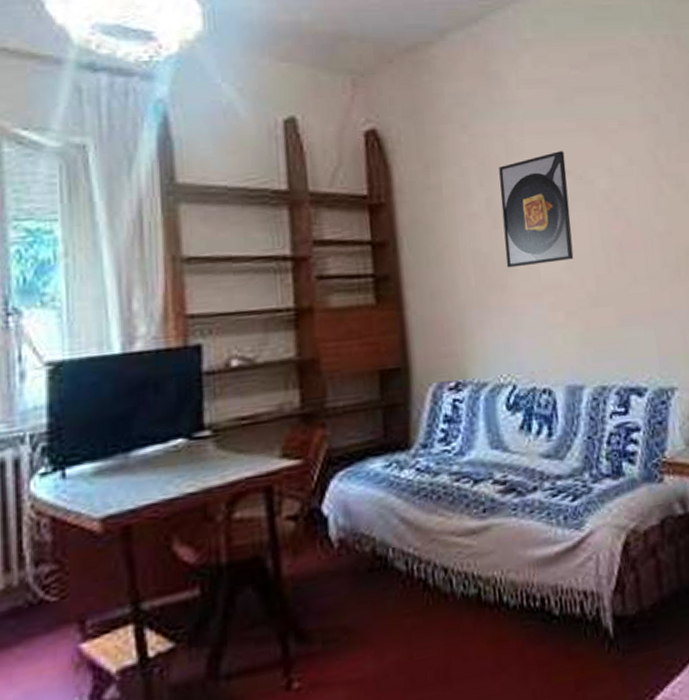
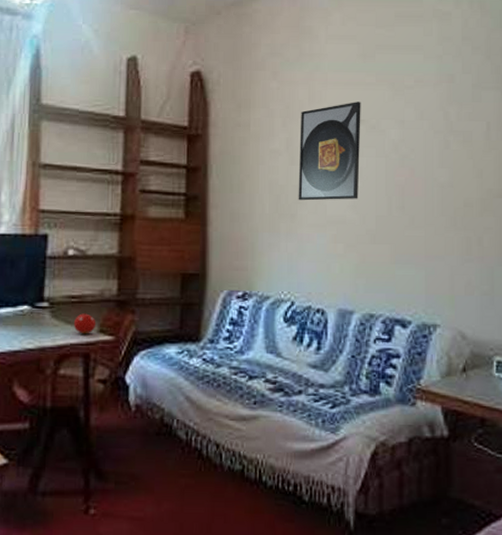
fruit: none [247,433,277,463] -> present [73,311,97,334]

